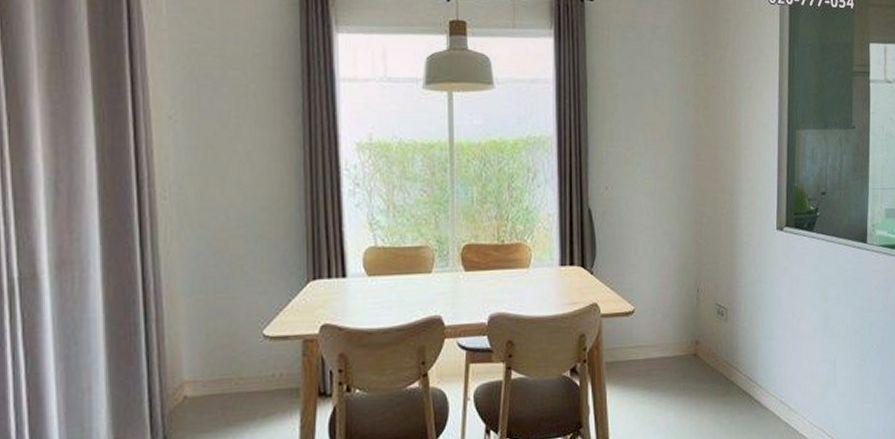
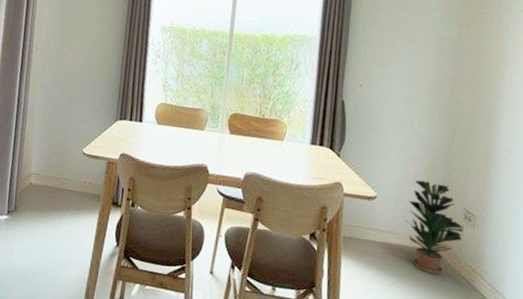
potted plant: none [664,282,719,380] -> present [404,180,465,275]

